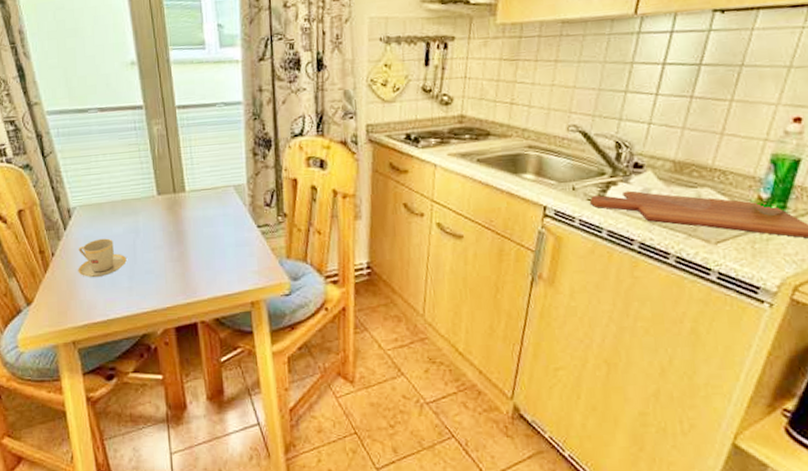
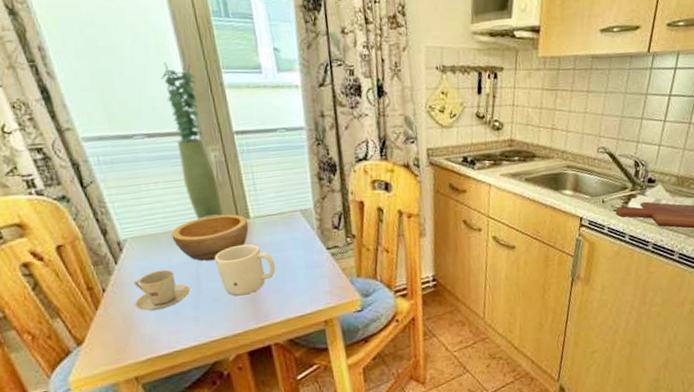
bowl: none [114,187,184,233] -> present [171,214,249,261]
vase: none [116,41,162,192] -> present [161,62,224,220]
mug: none [150,217,207,269] -> present [214,243,276,296]

